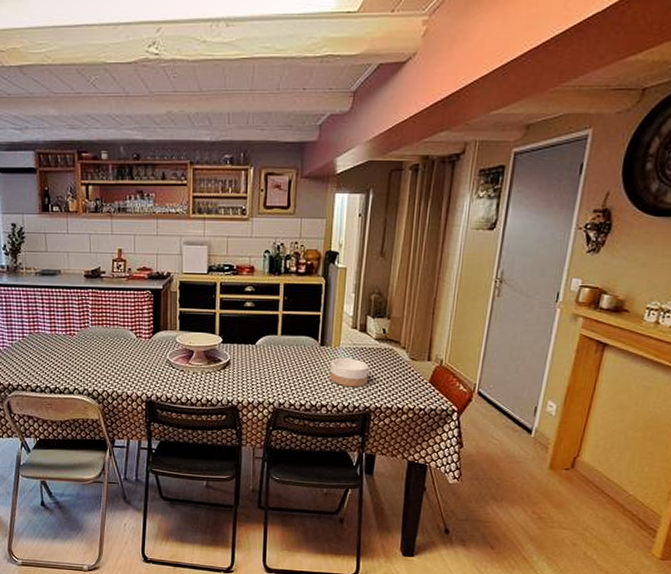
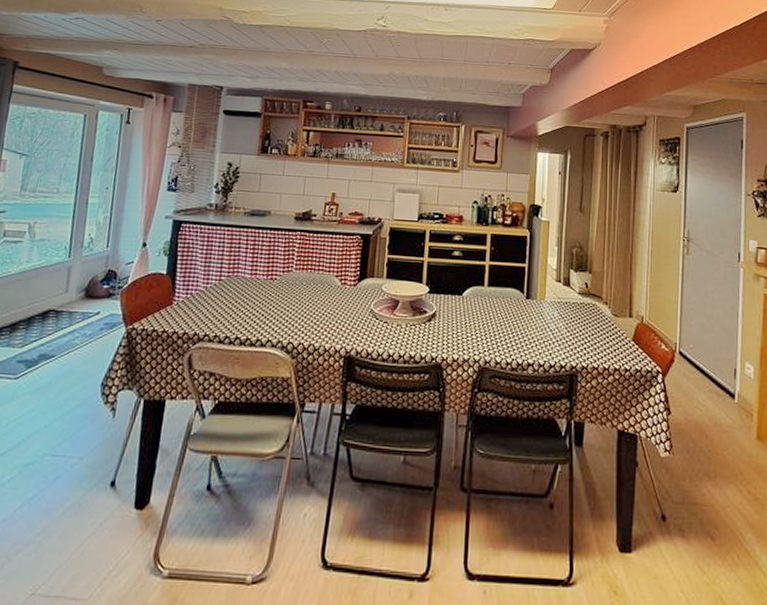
bowl: present [329,357,369,387] -> none [535,312,573,345]

